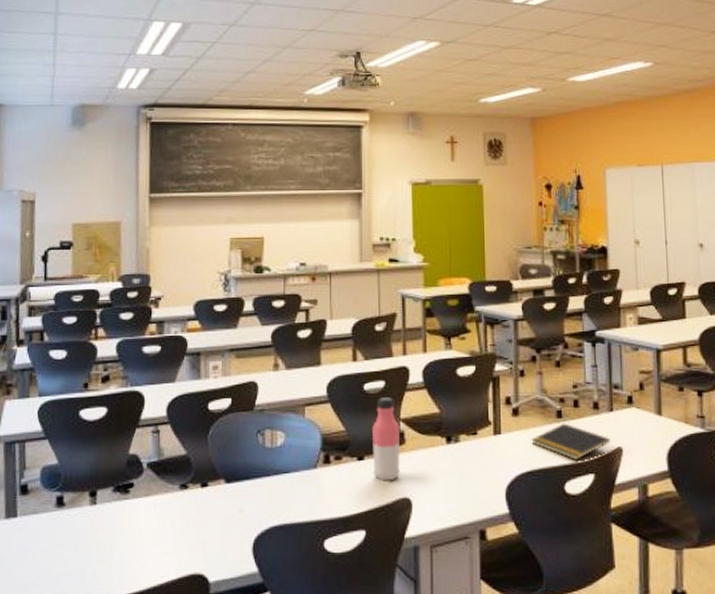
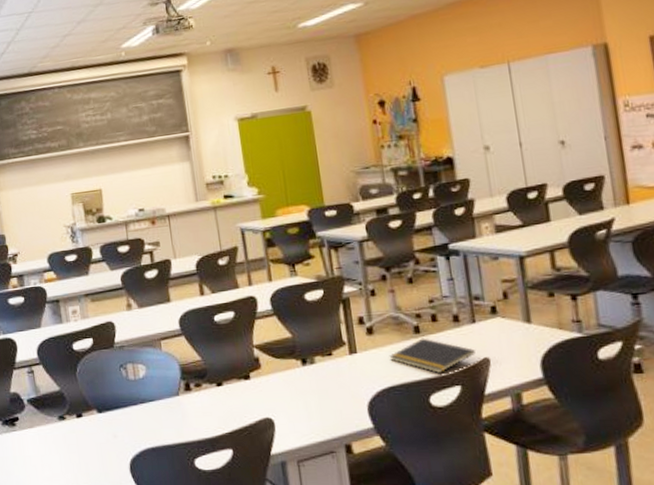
water bottle: present [372,397,401,482] -> none [227,326,260,404]

